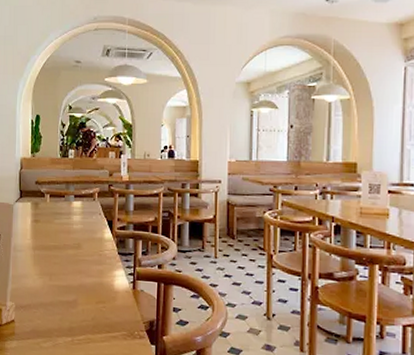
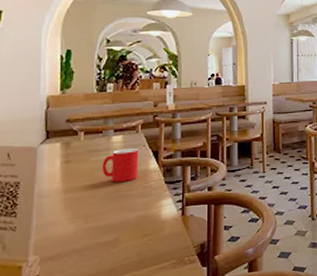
cup: none [64,215,95,247] -> present [102,148,139,182]

